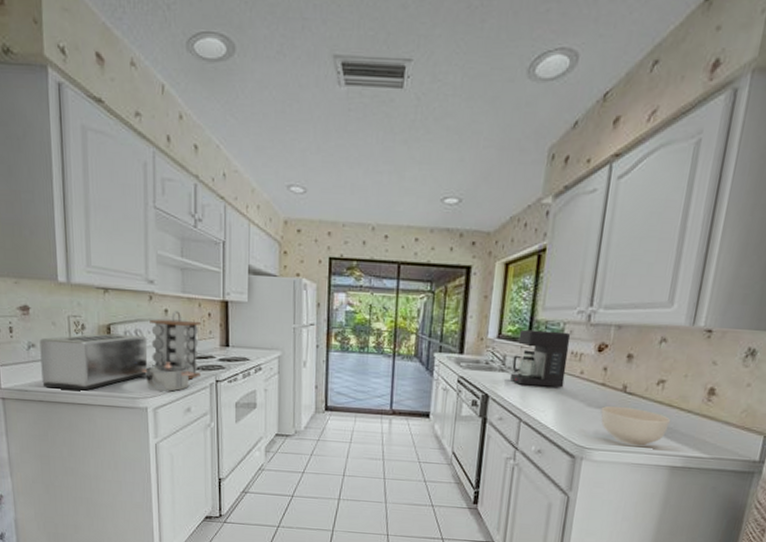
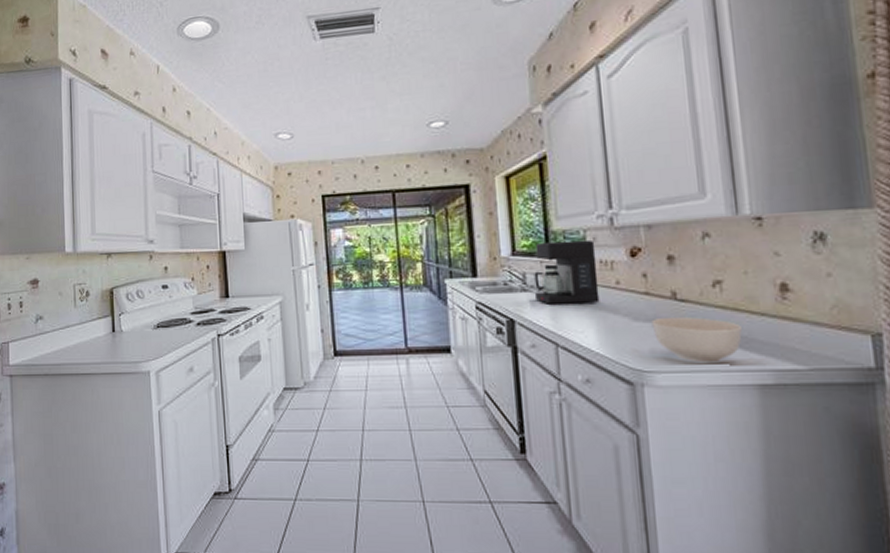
toaster: present [39,333,148,391] -> none [47,296,150,360]
cooking pot: present [140,362,195,392] -> none [142,320,196,352]
spice rack: present [150,311,202,380] -> none [150,267,202,337]

